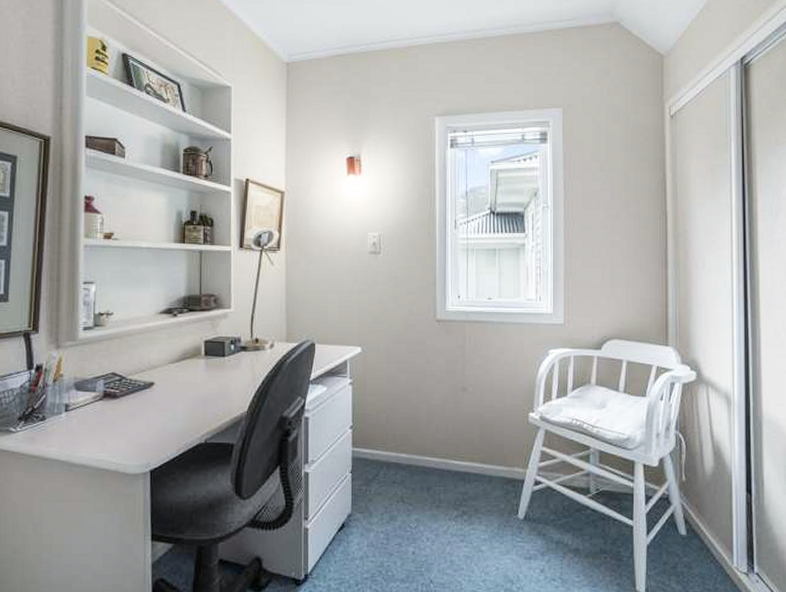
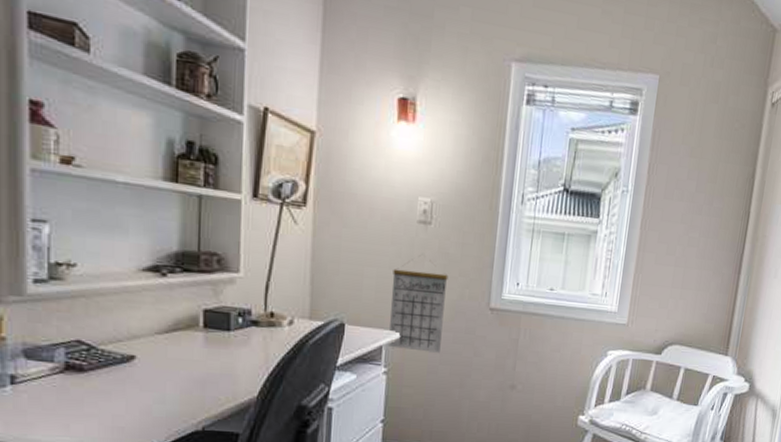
calendar: none [351,293,398,363] -> present [388,269,448,353]

